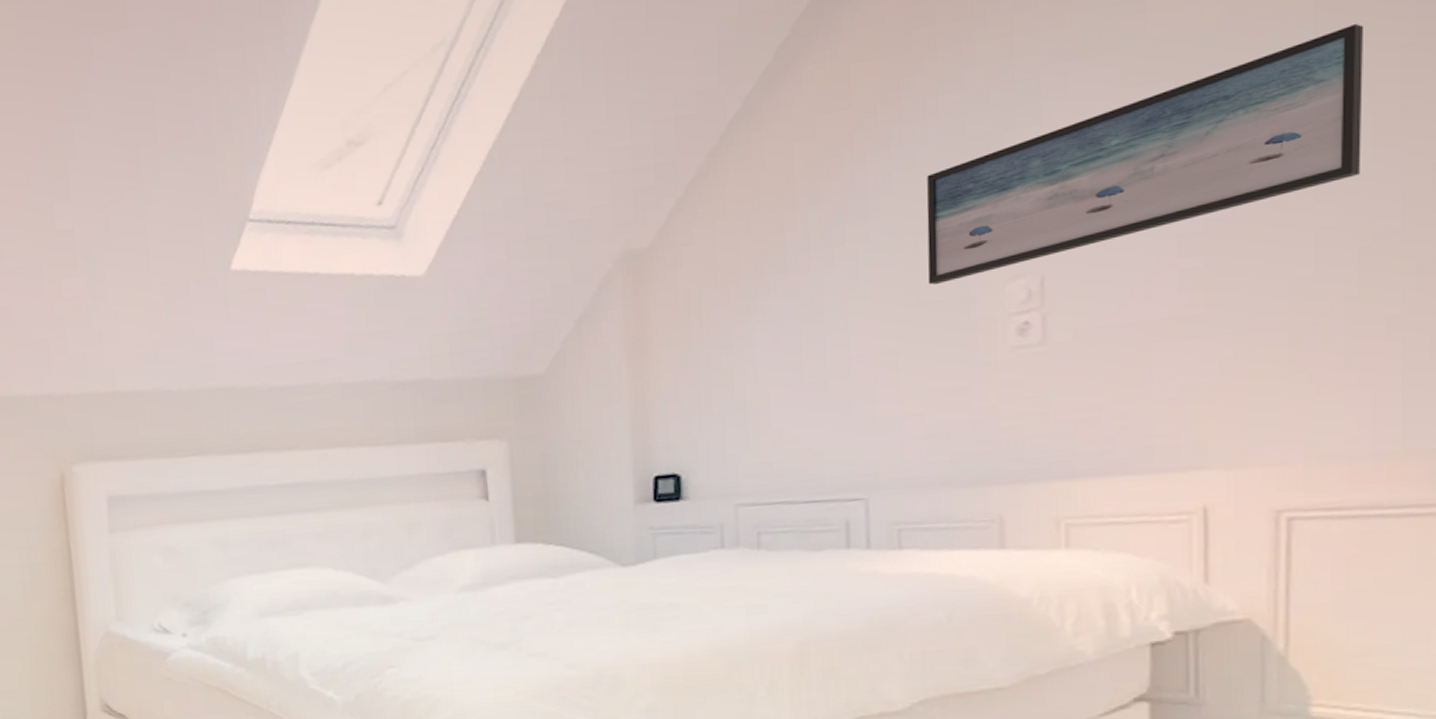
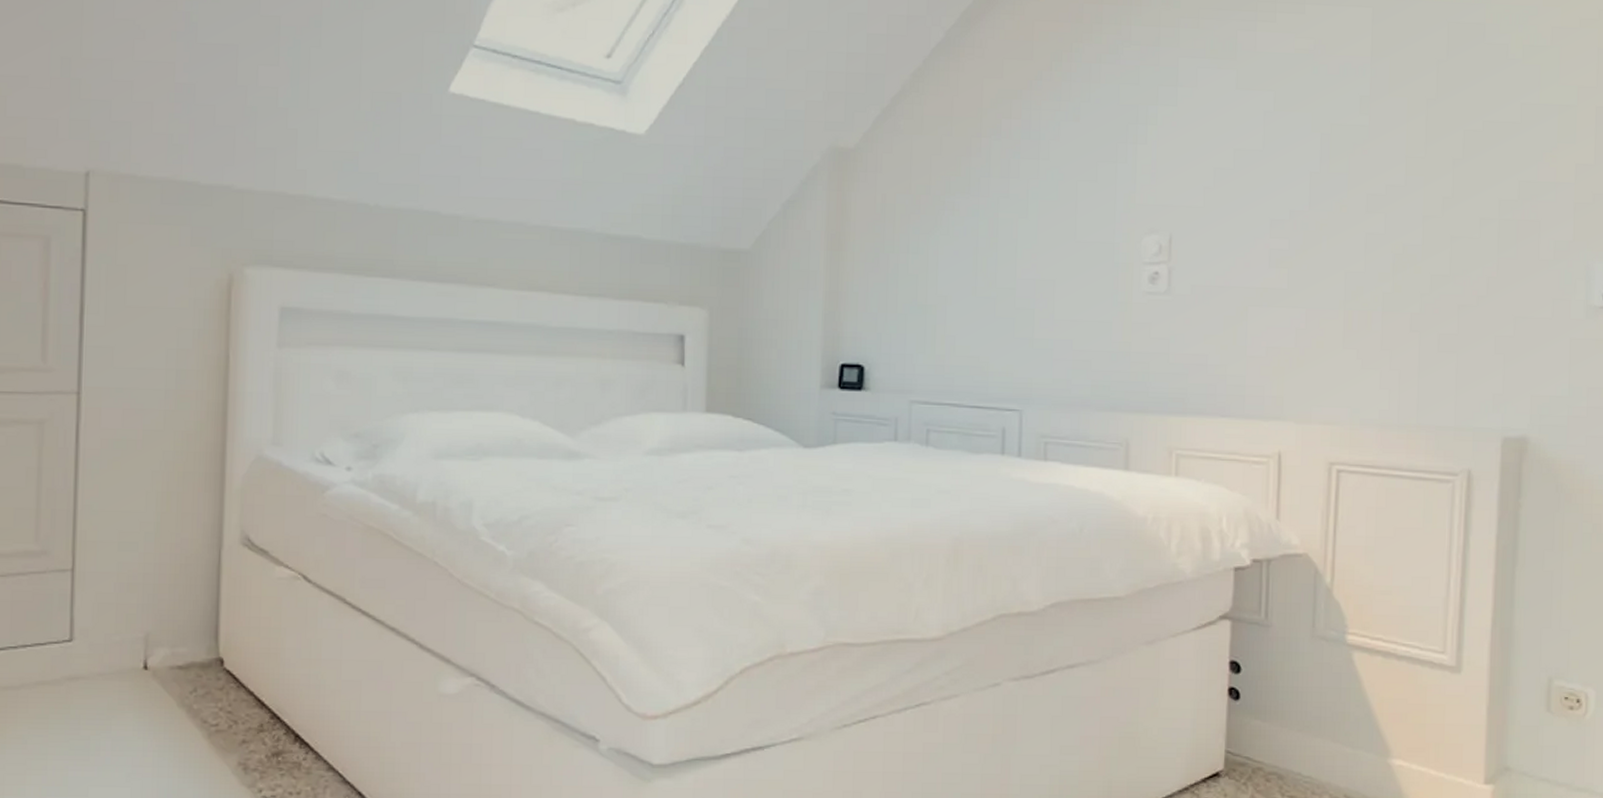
wall art: present [926,23,1365,285] -> none [1083,75,1403,227]

